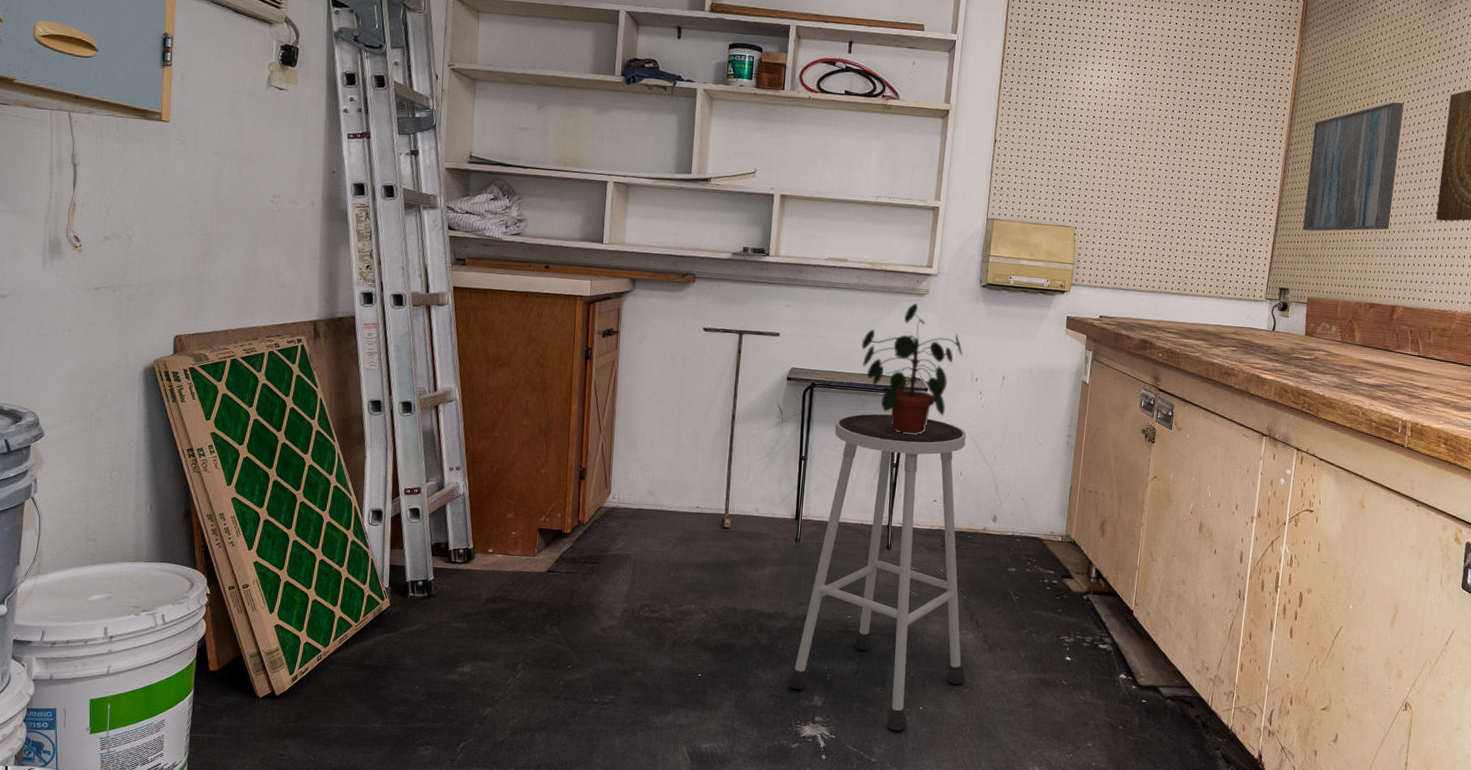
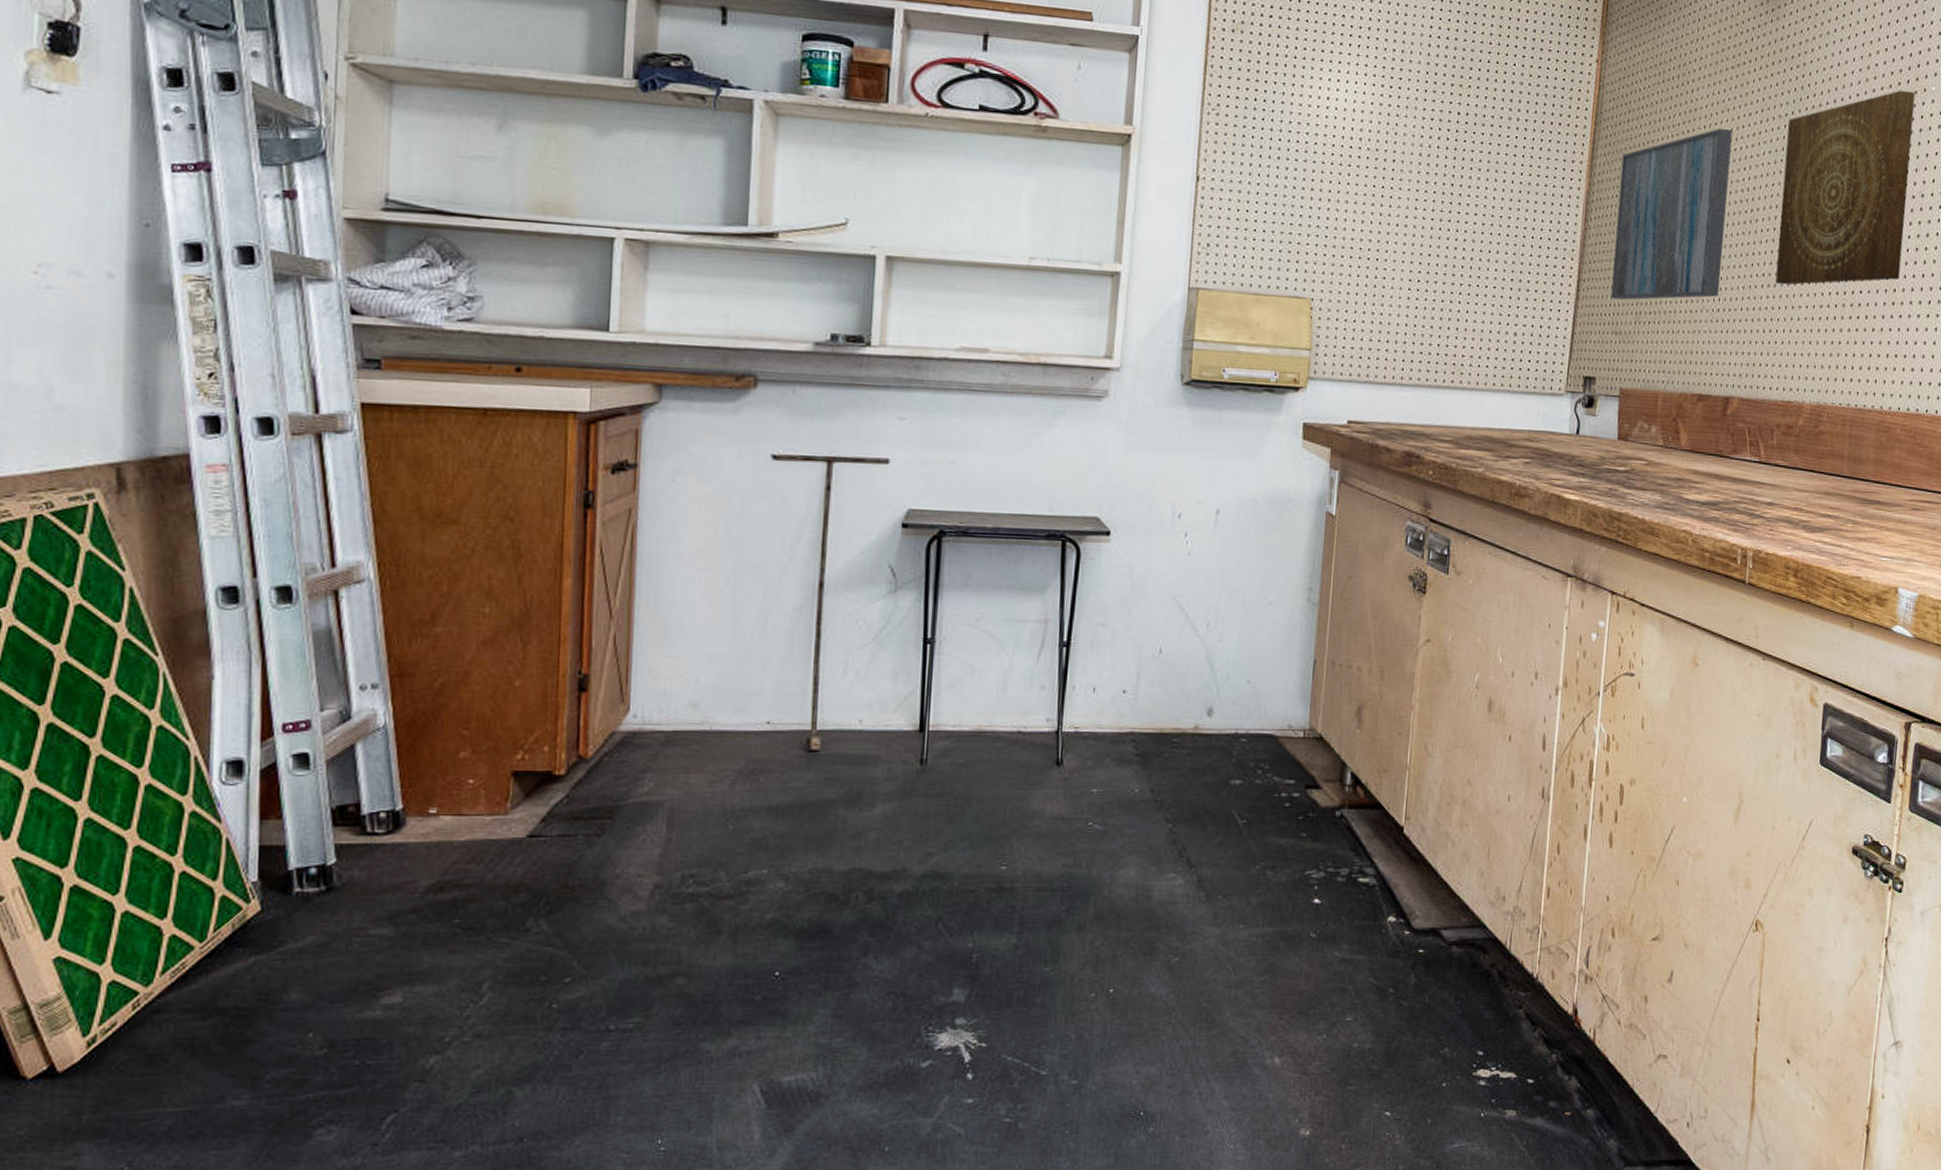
stool: present [787,413,966,731] -> none [913,570,1175,1027]
potted plant: present [861,304,963,435] -> none [1012,411,1159,598]

